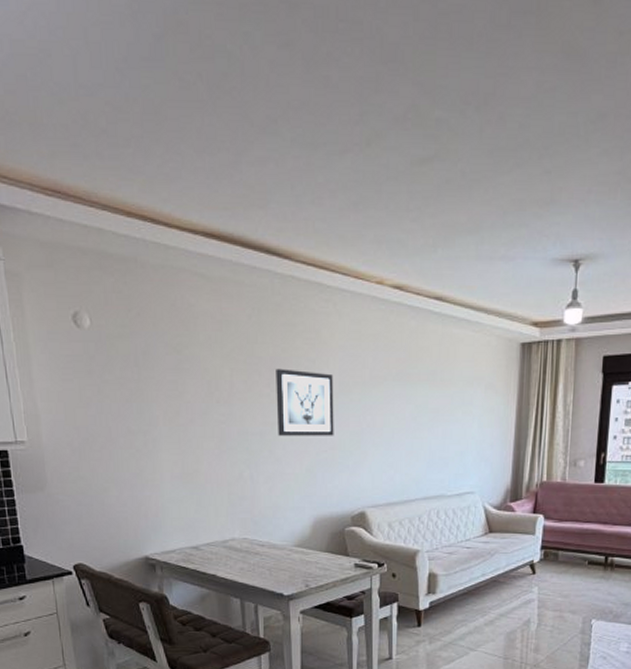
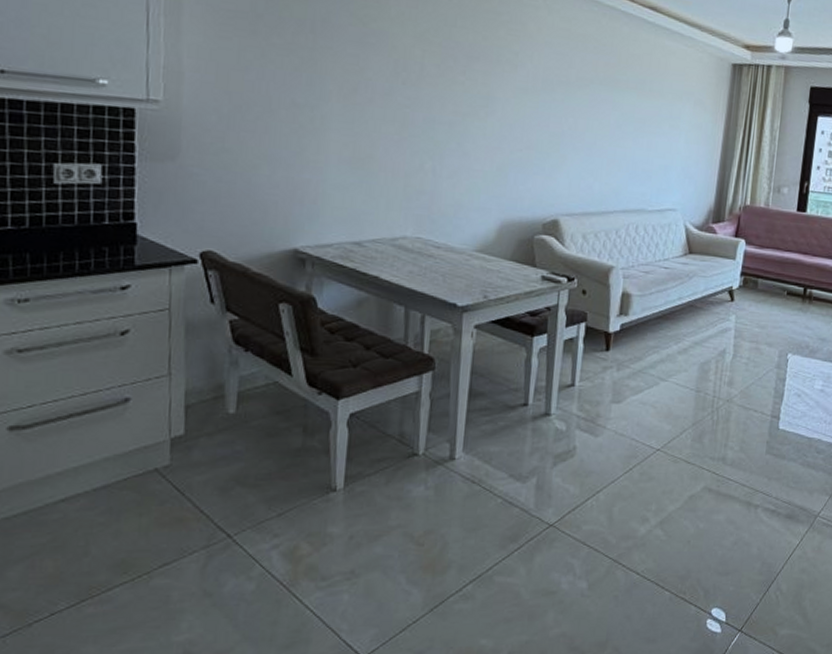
wall art: present [276,368,334,436] -> none [469,56,536,135]

